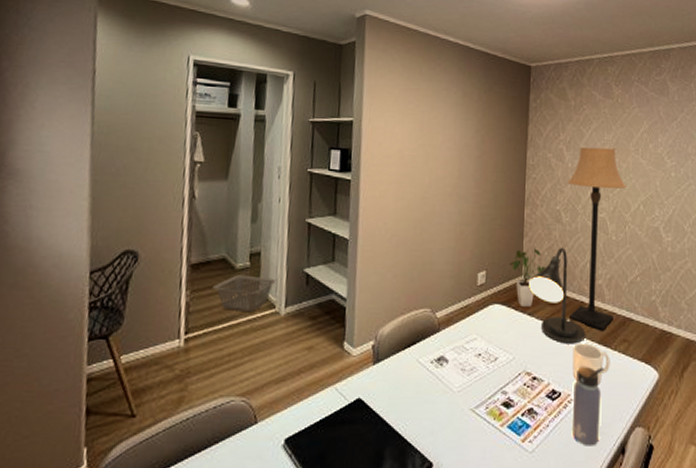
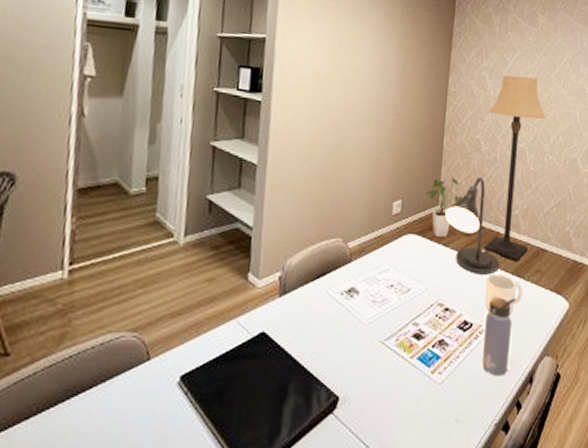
laundry basket: present [213,275,277,313] -> none [103,200,176,242]

